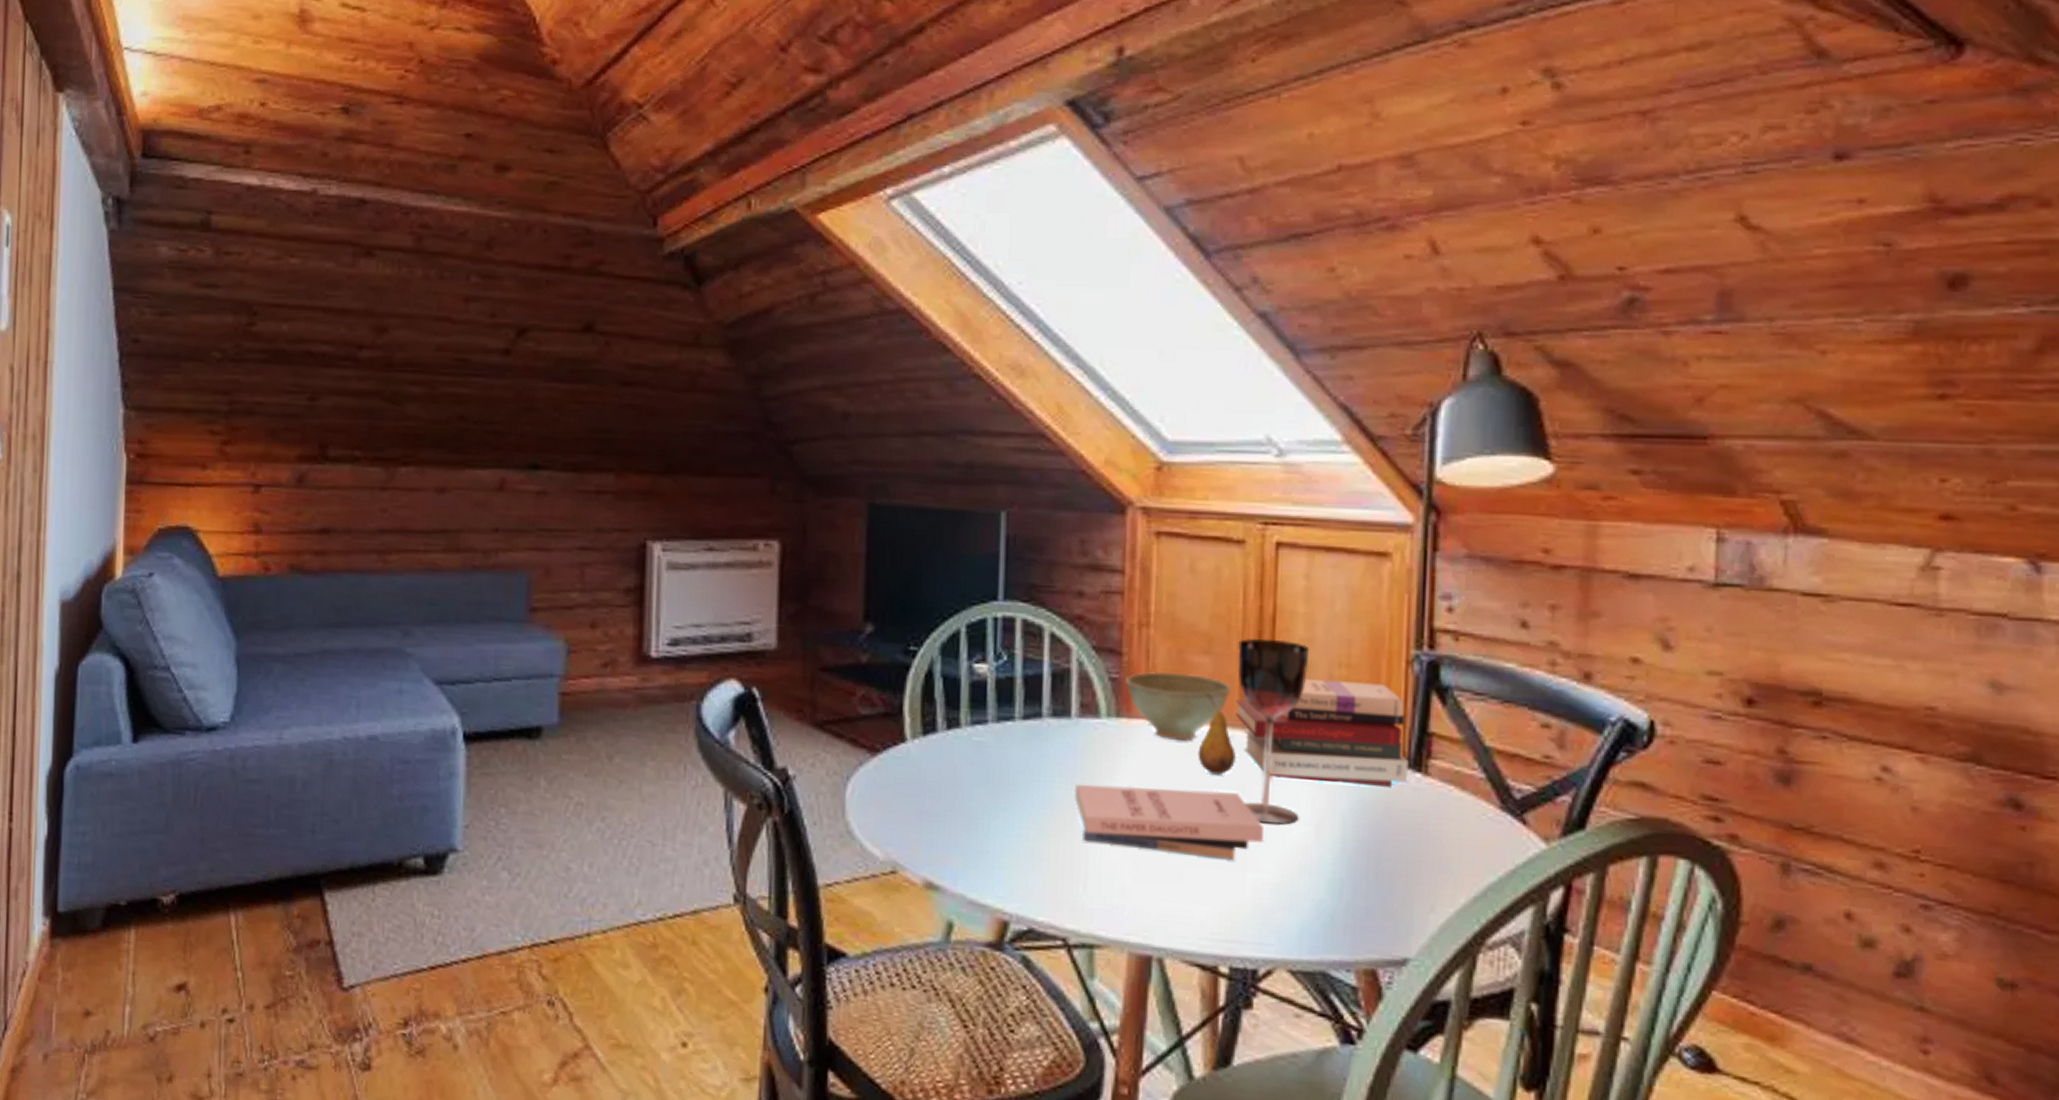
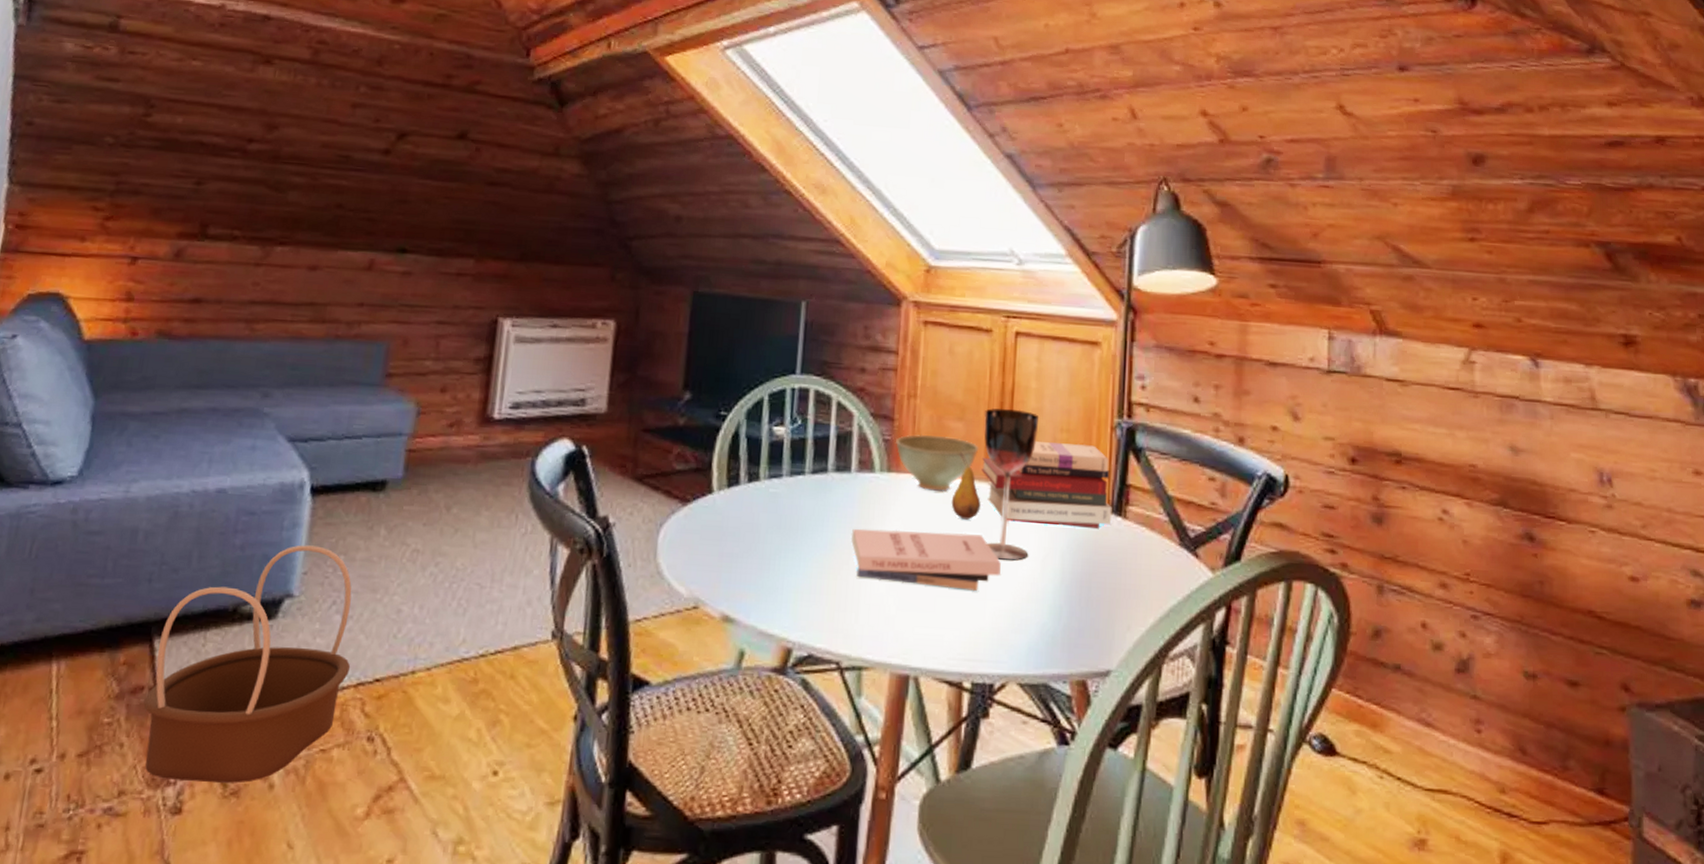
basket: none [321,796,523,1042] -> present [143,545,352,783]

